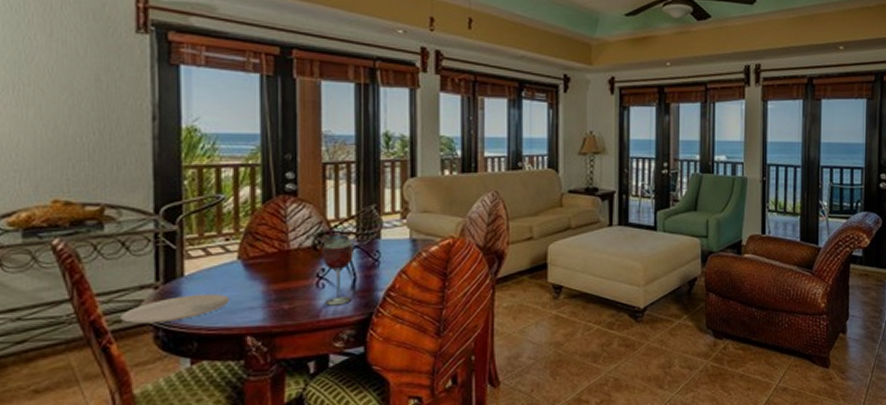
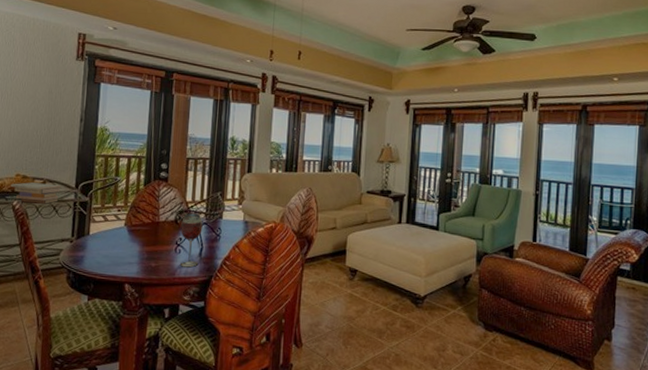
books: none [44,210,131,240] -> present [10,182,61,204]
plate: present [120,293,231,325] -> none [48,249,118,268]

